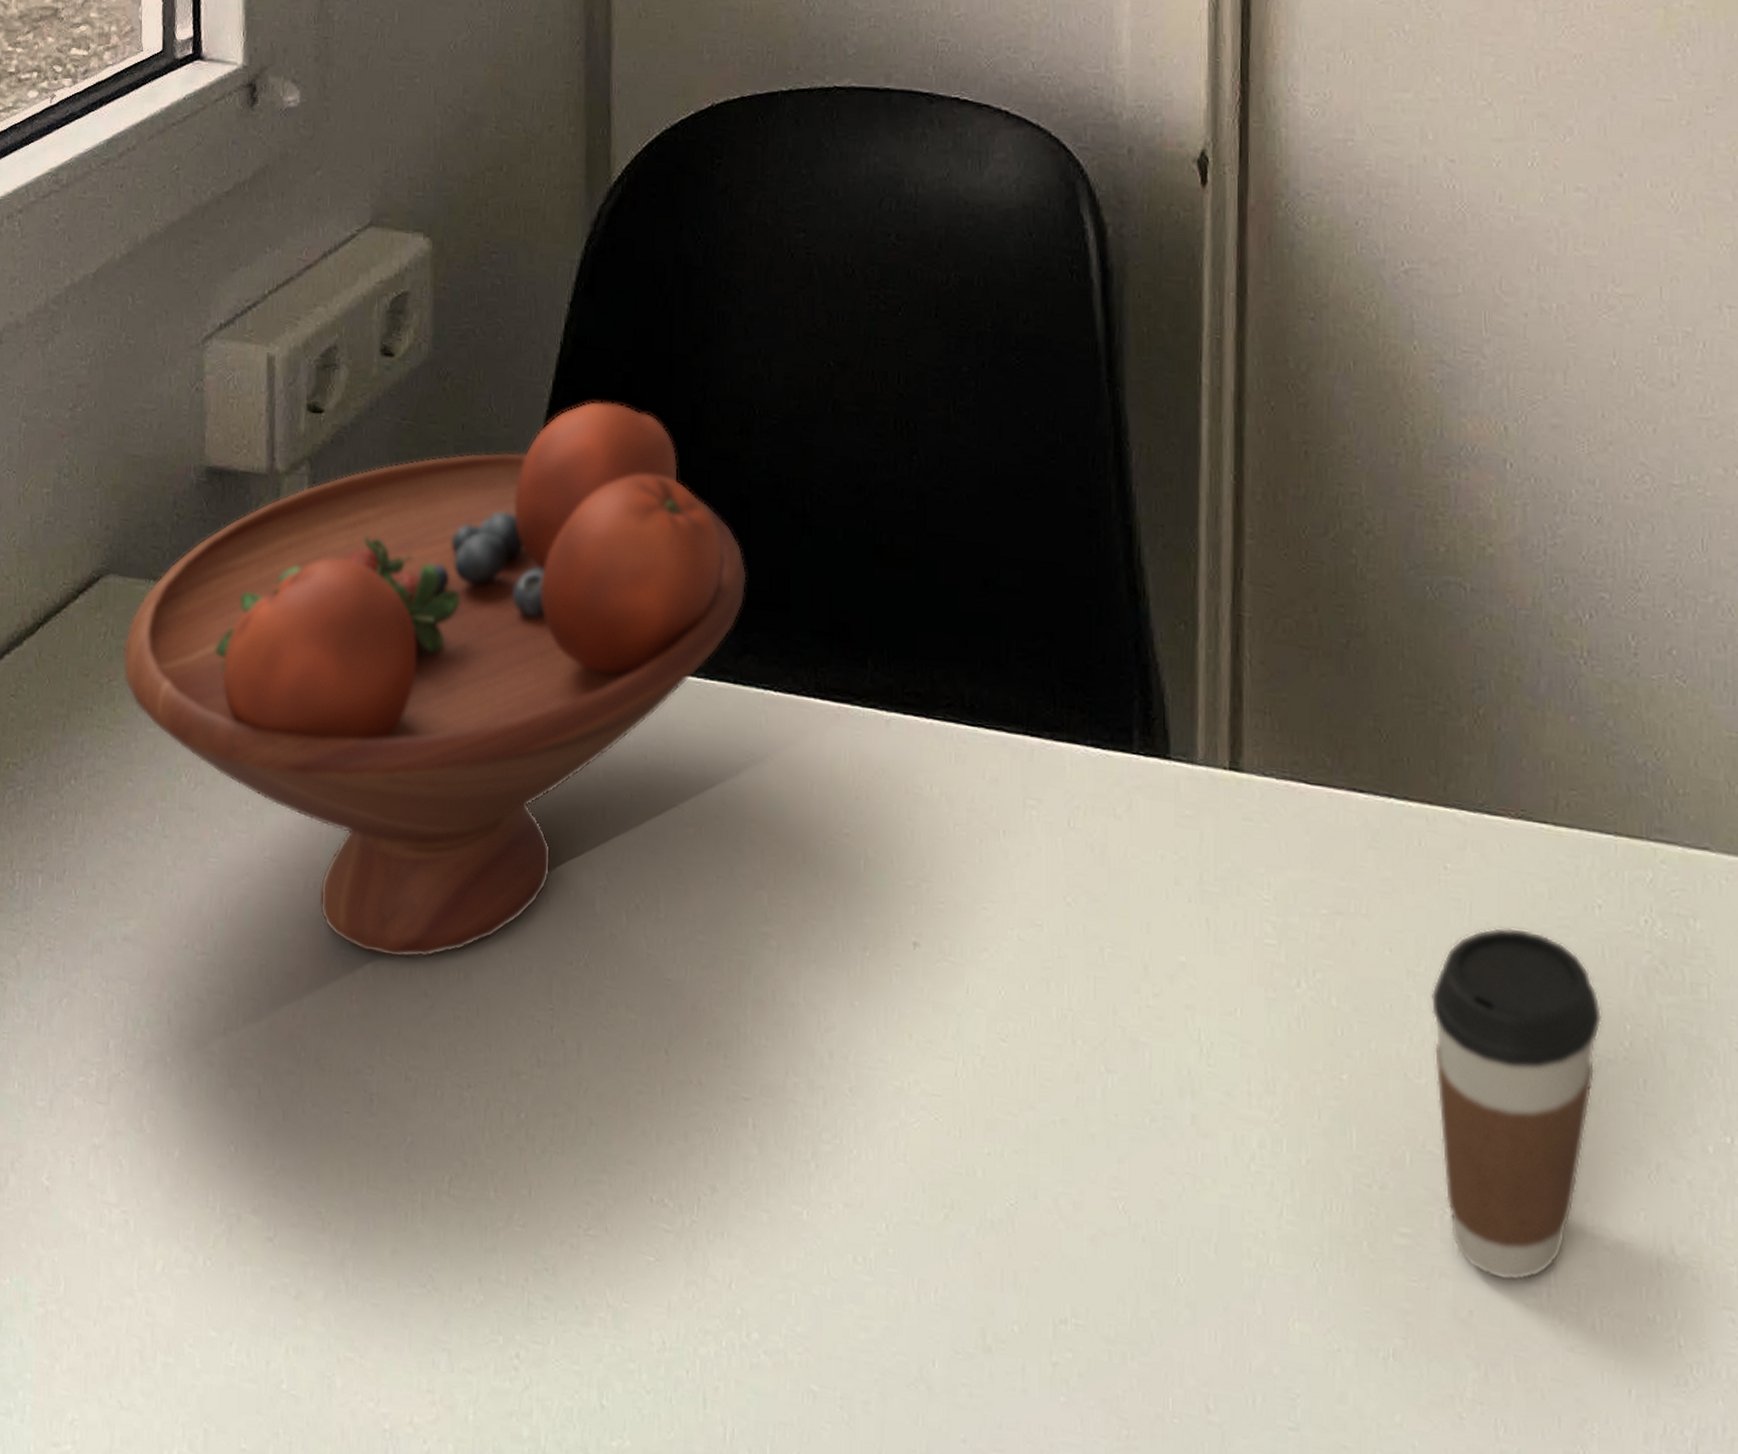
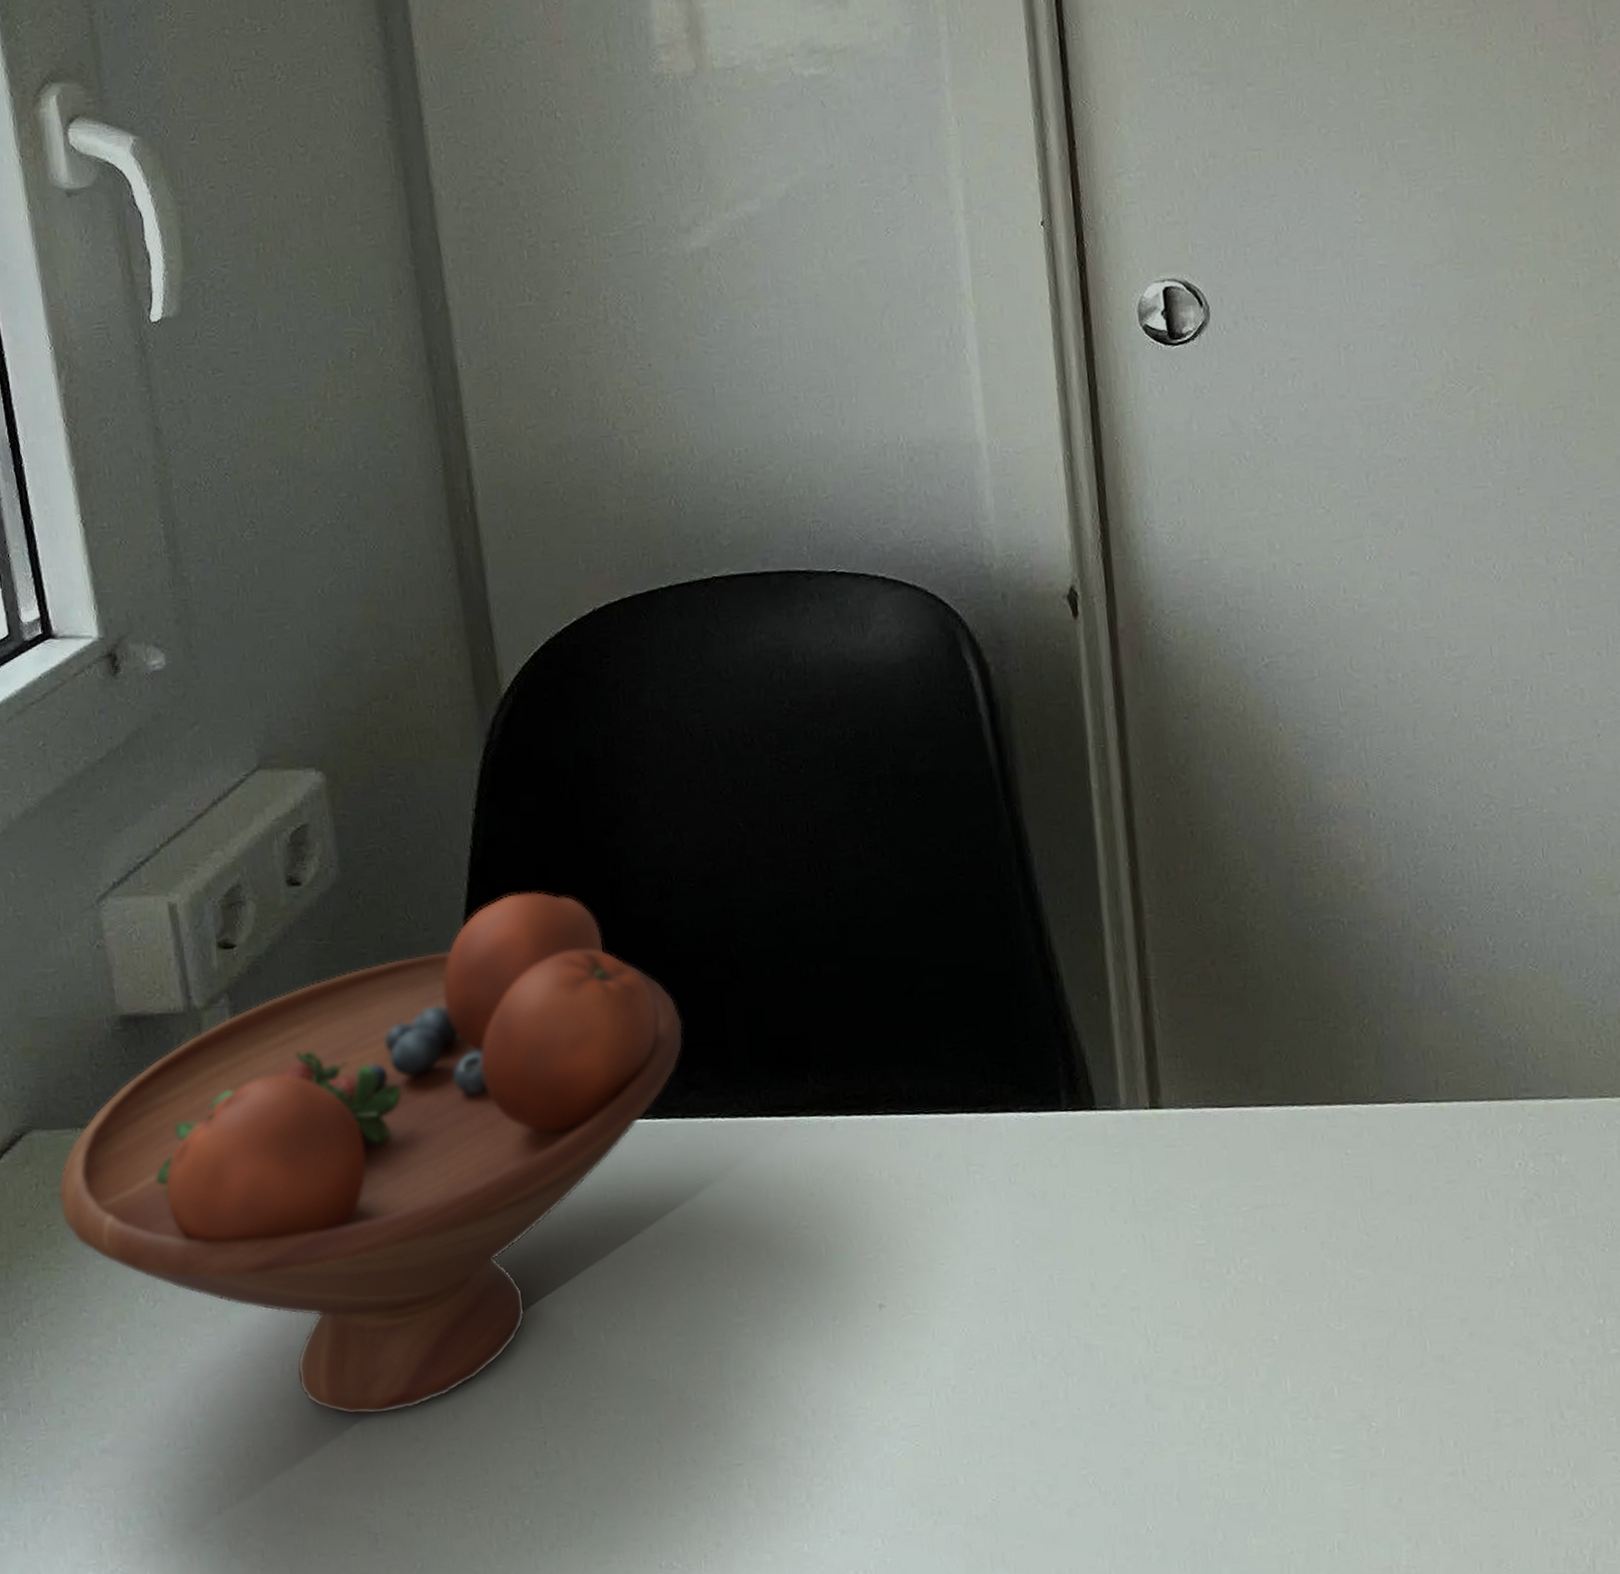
coffee cup: present [1430,927,1603,1281] -> none [1343,1189,1490,1469]

